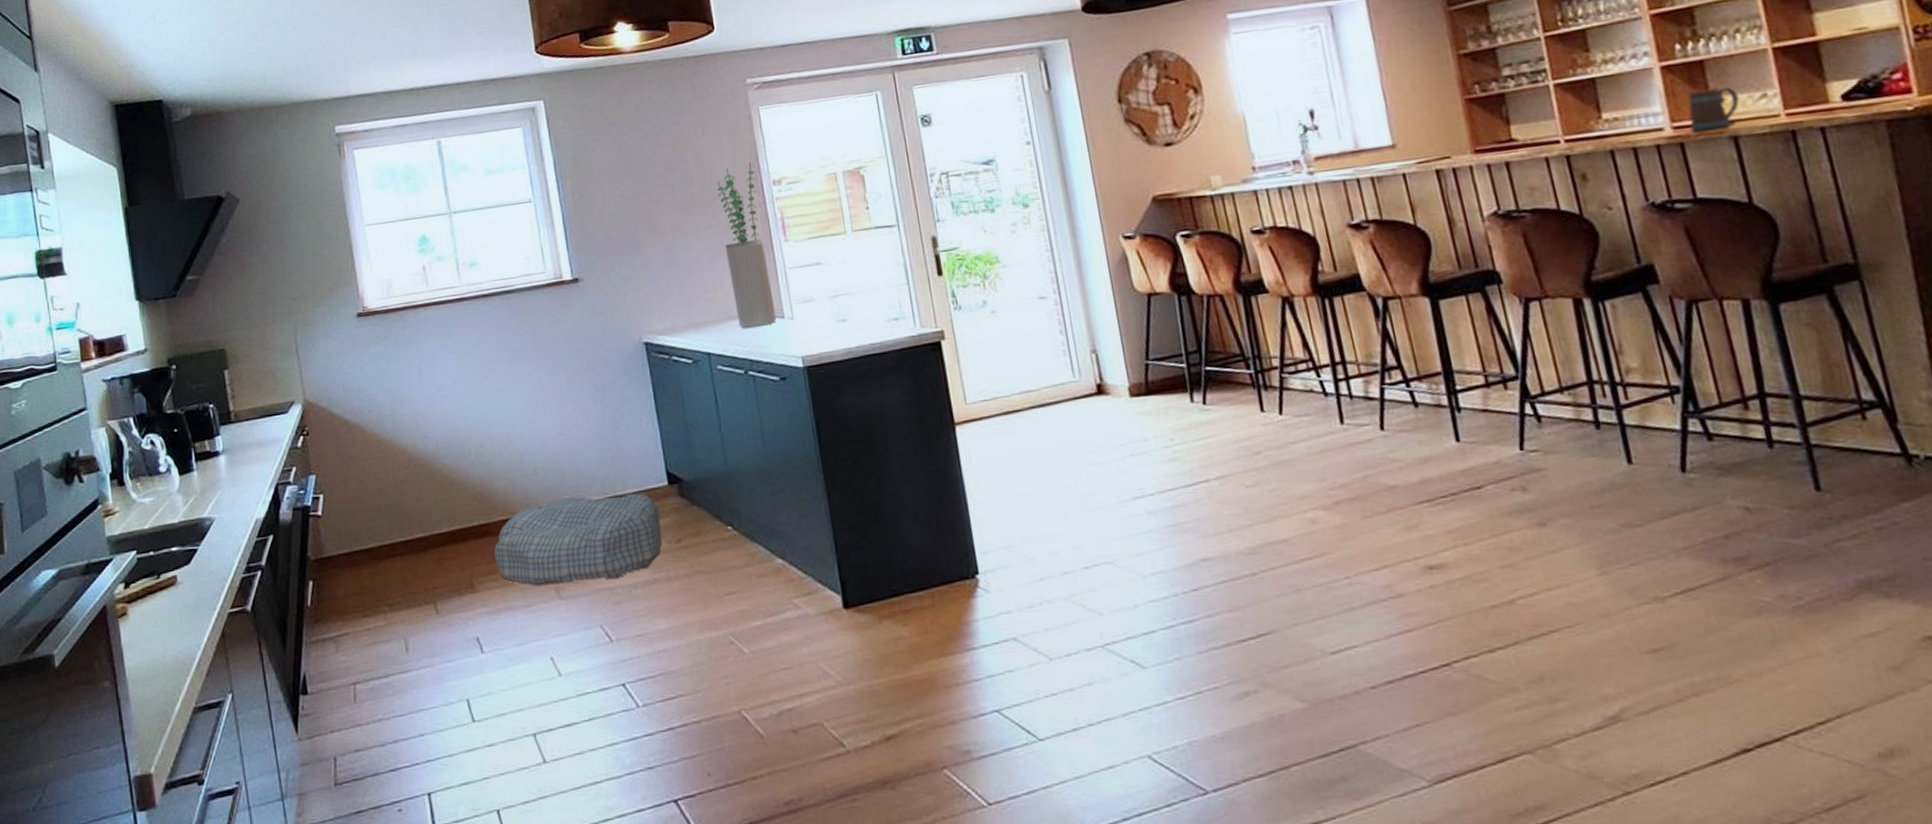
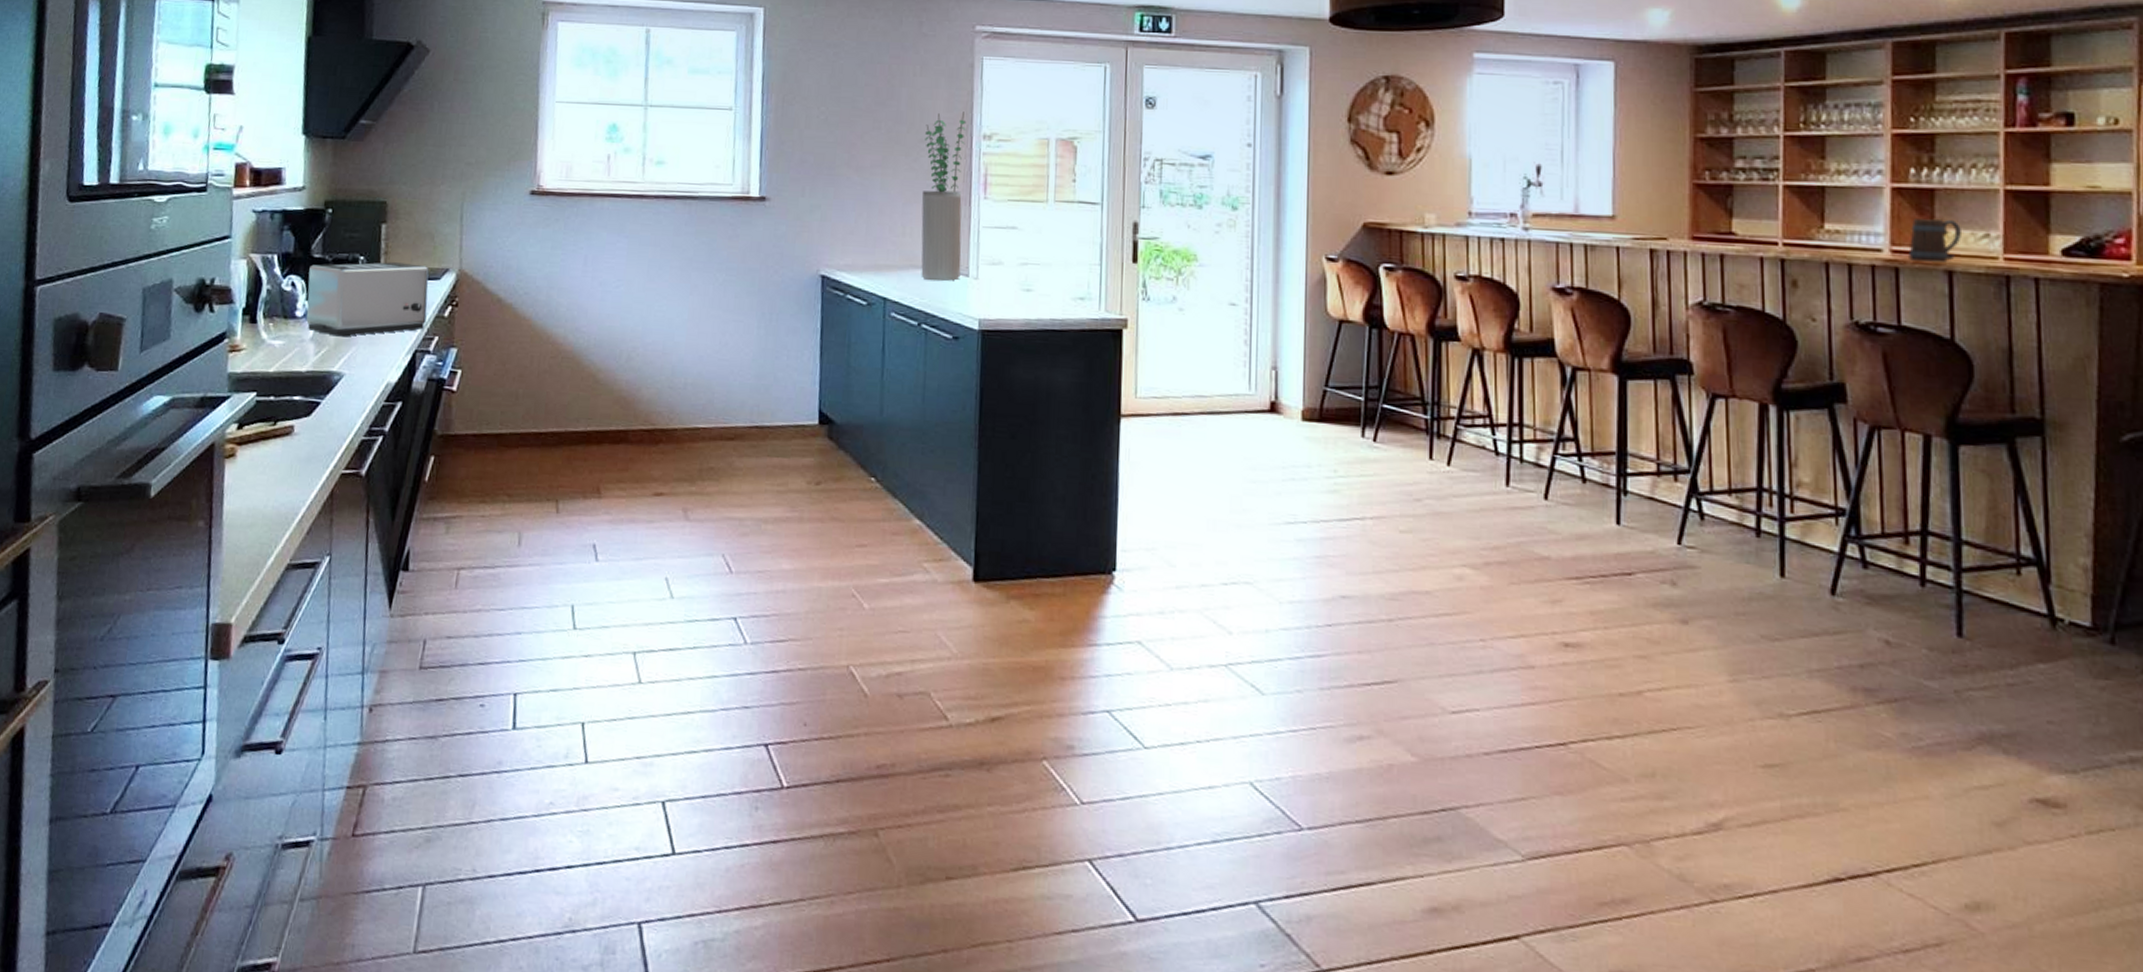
toaster: none [164,402,282,484] -> present [306,262,429,337]
dog bed: present [494,493,663,586] -> none [627,418,805,509]

